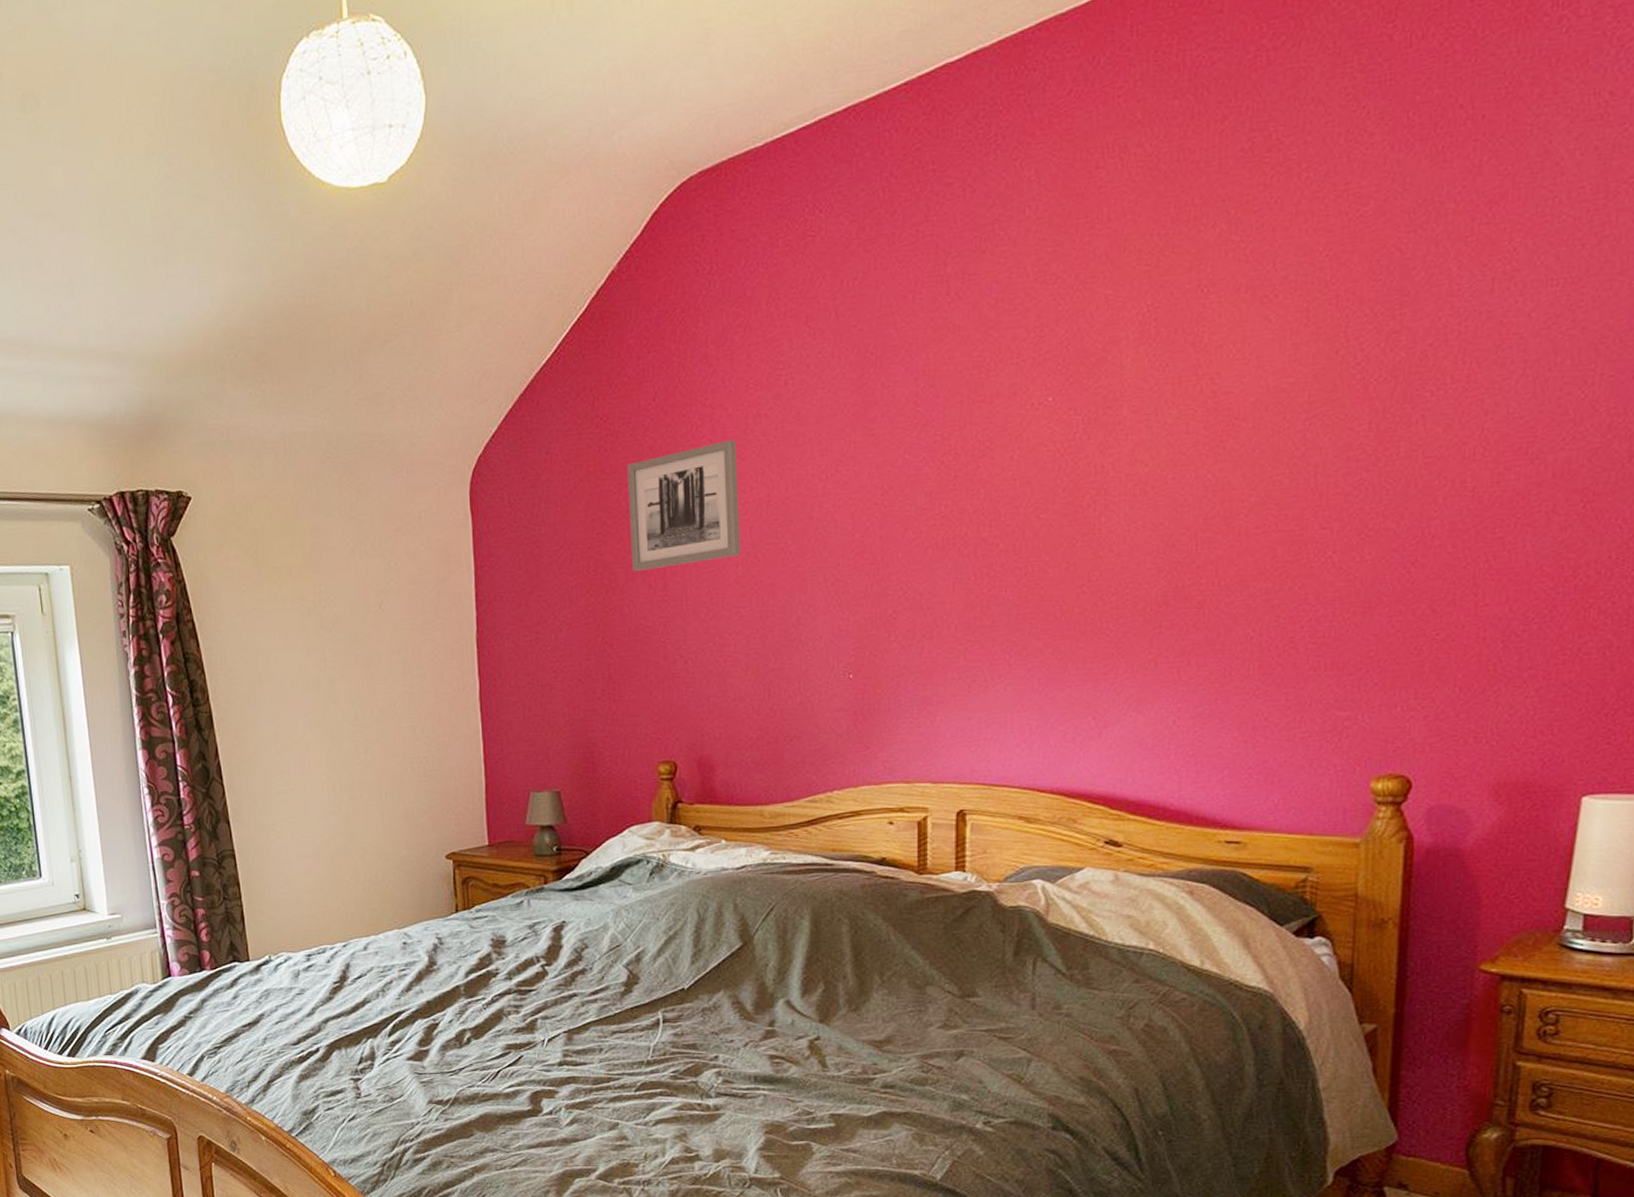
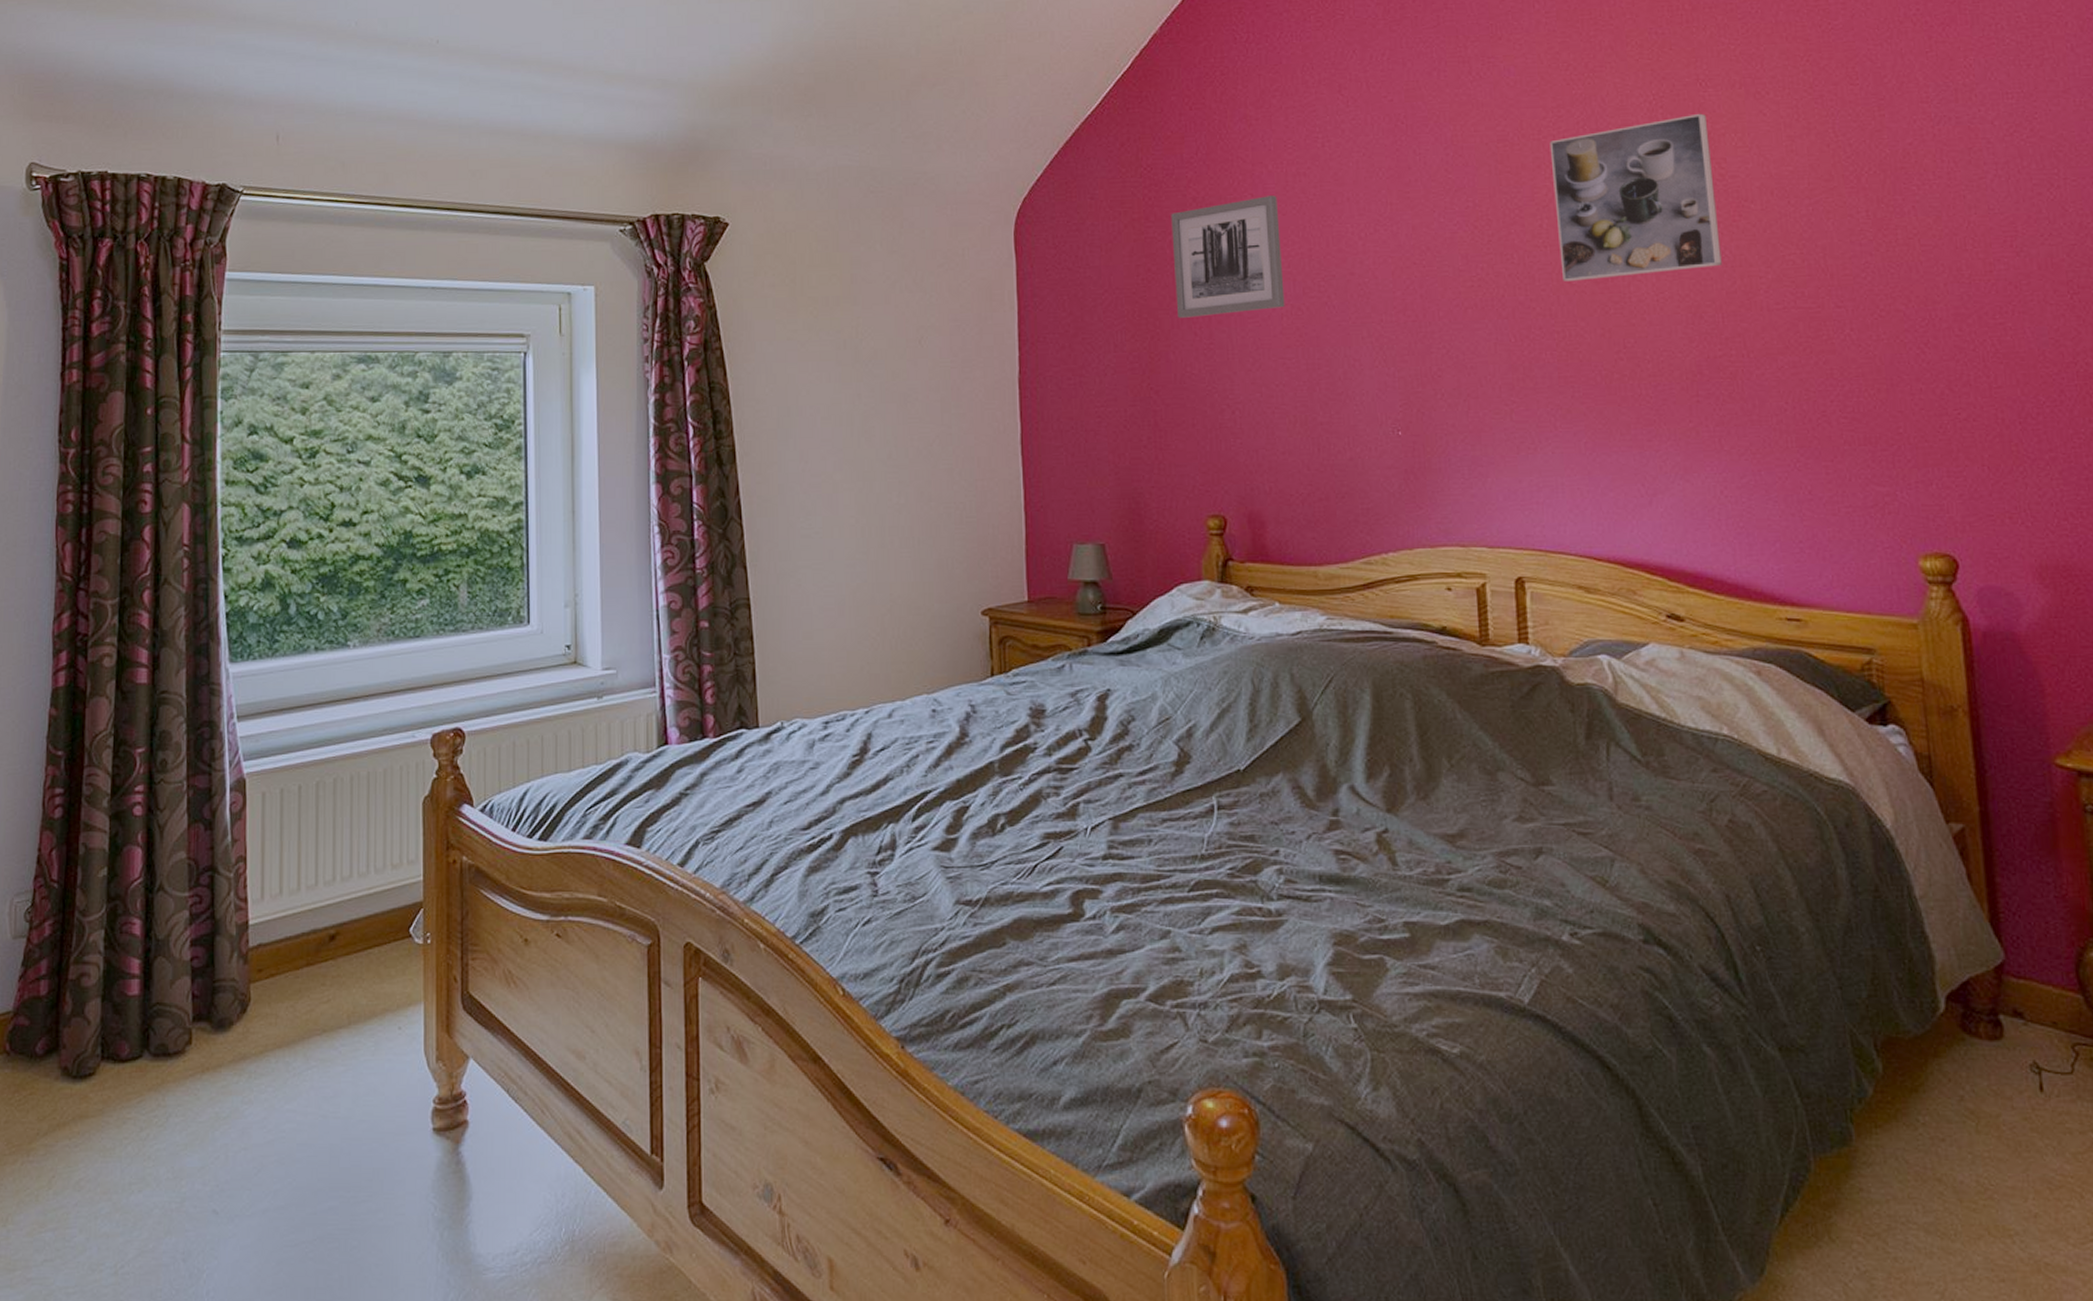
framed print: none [1028,323,1205,515] -> present [1549,113,1722,281]

